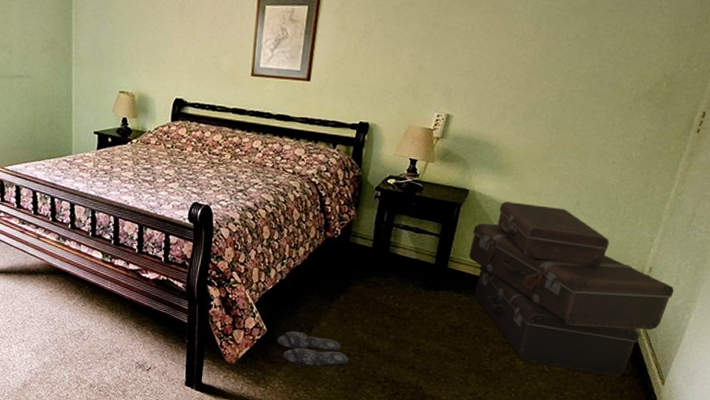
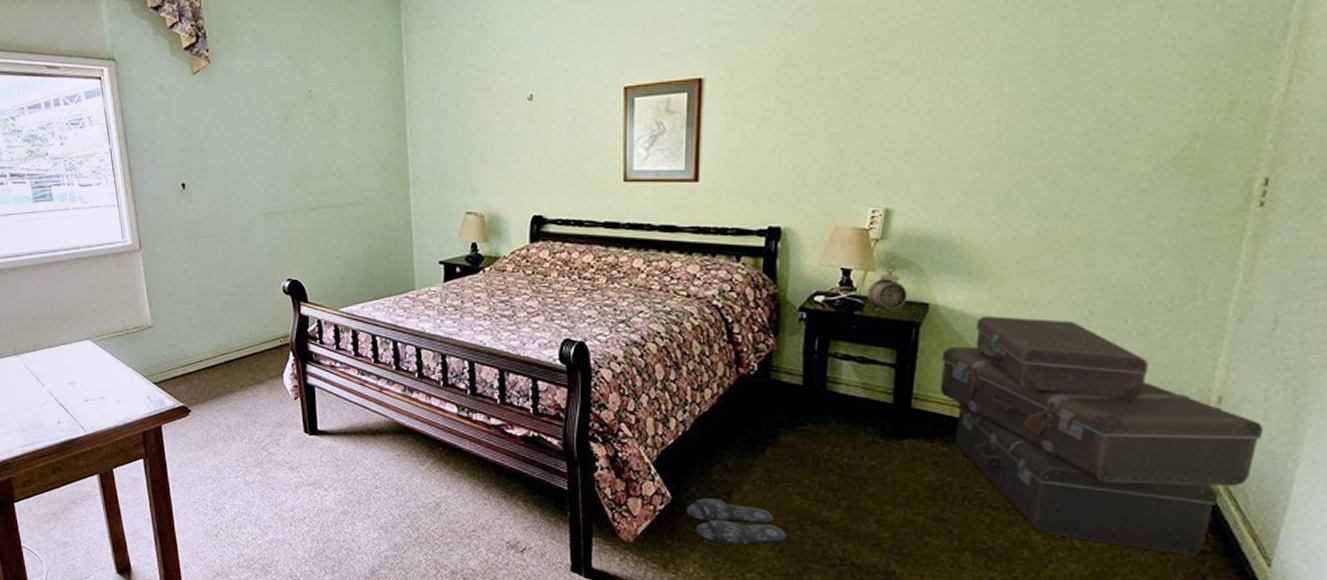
alarm clock: none [425,158,455,195] -> present [867,265,908,312]

